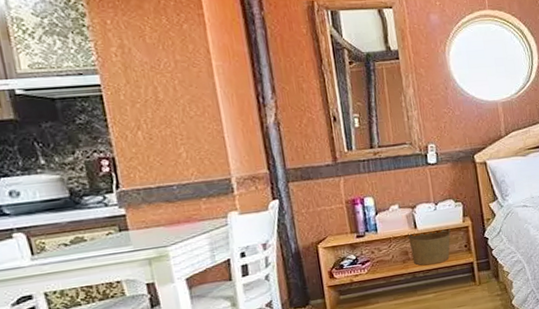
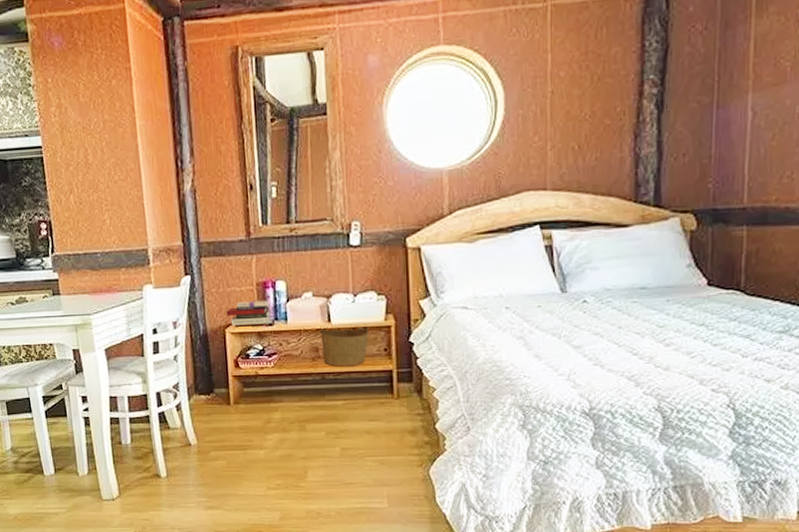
books: none [317,214,364,242] -> present [226,299,273,327]

